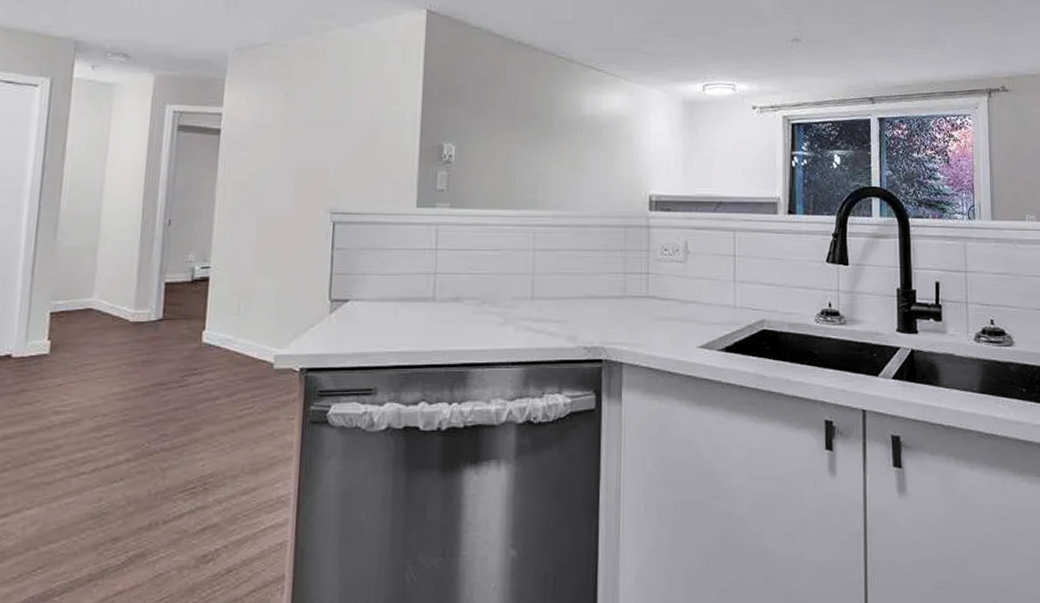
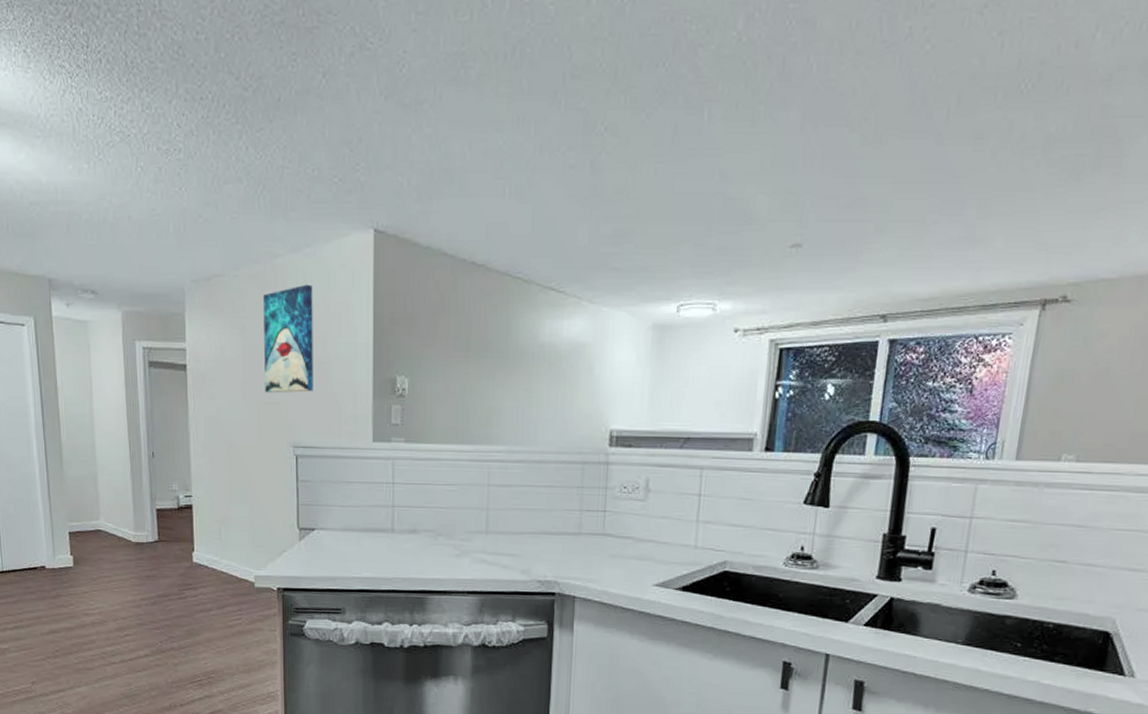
wall art: none [305,55,363,159] -> present [263,284,313,394]

